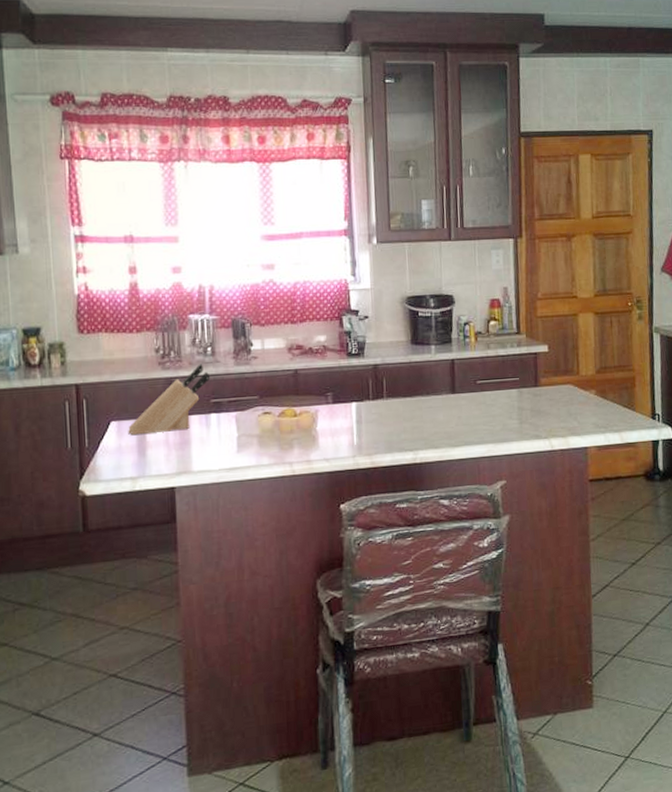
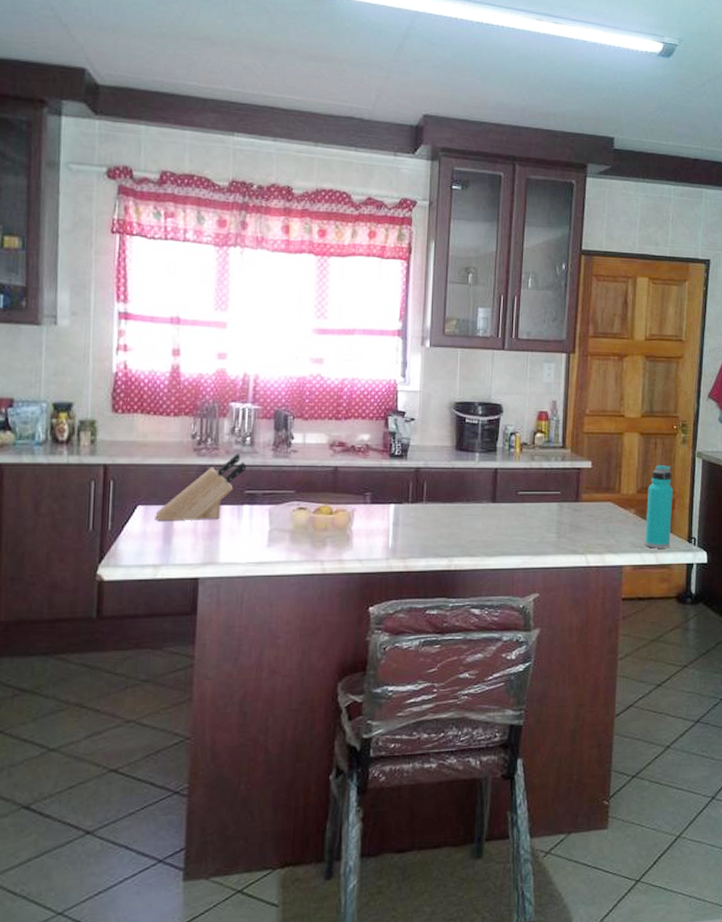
water bottle: none [607,342,634,428] -> present [645,464,673,549]

